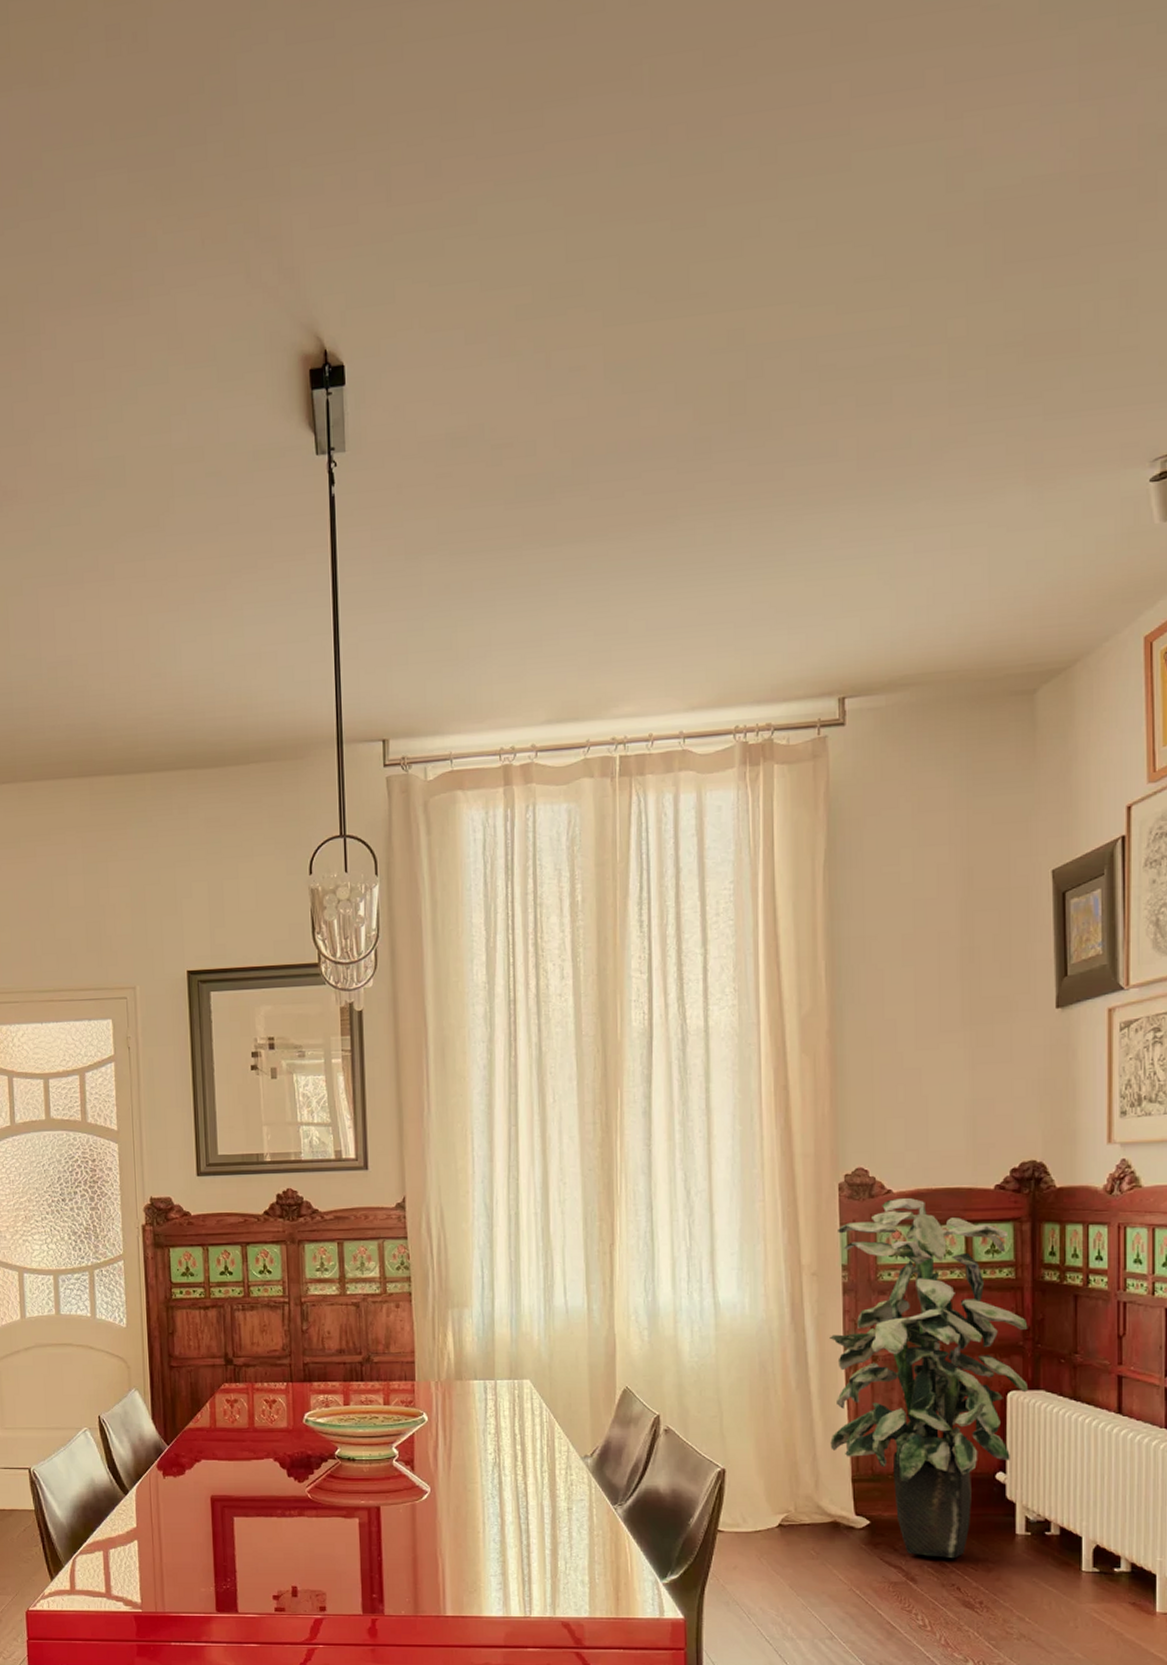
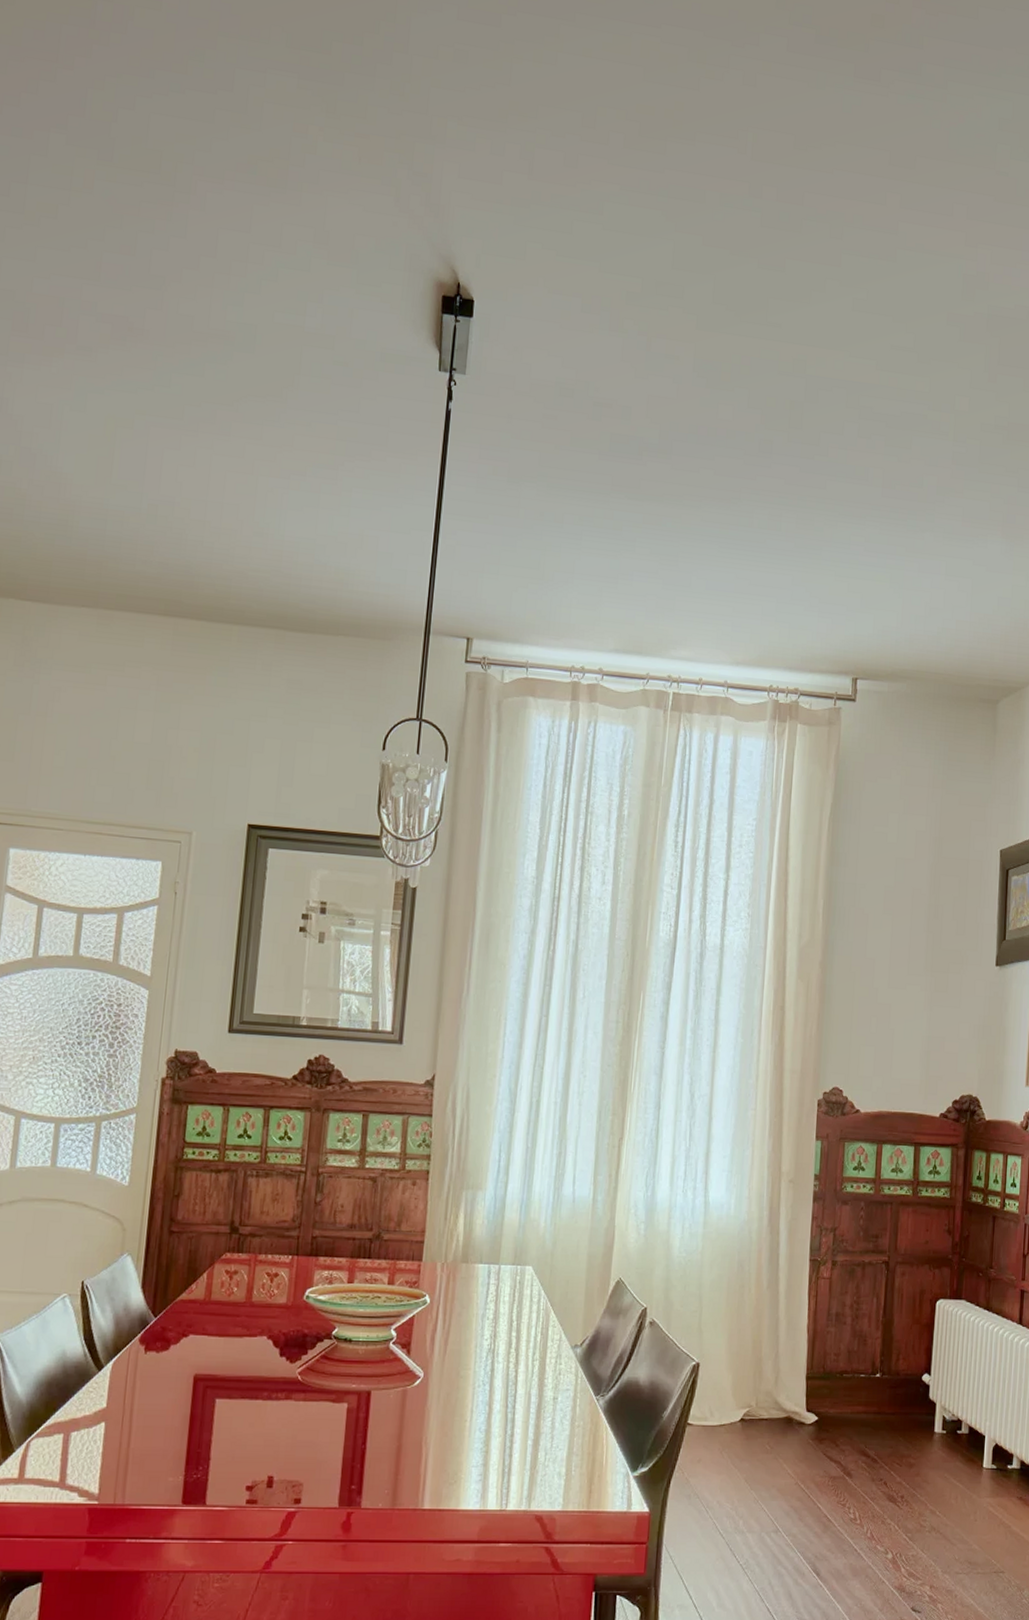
indoor plant: present [830,1198,1029,1558] -> none [791,1118,957,1454]

